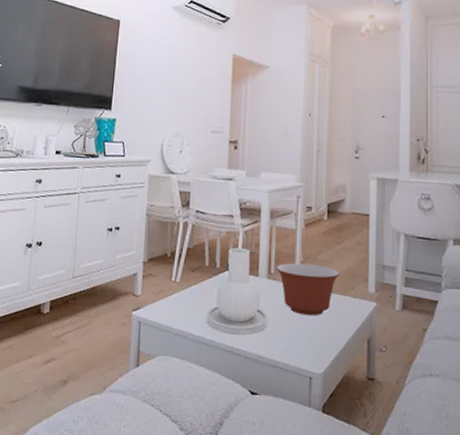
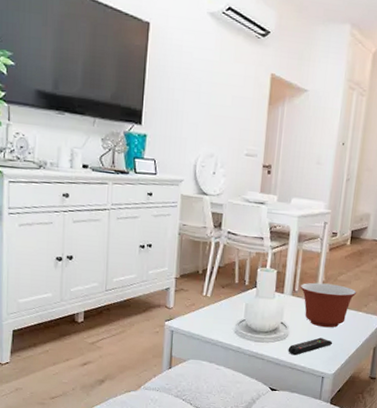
remote control: none [267,328,319,351] -> present [288,337,333,356]

